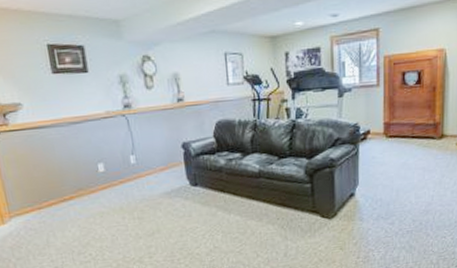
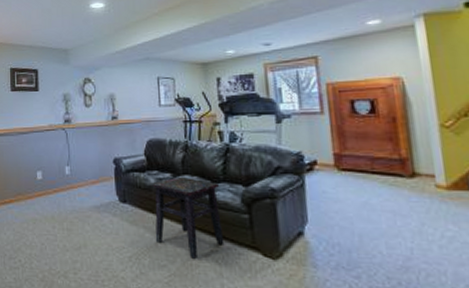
side table: none [222,155,289,228] -> present [152,176,225,259]

